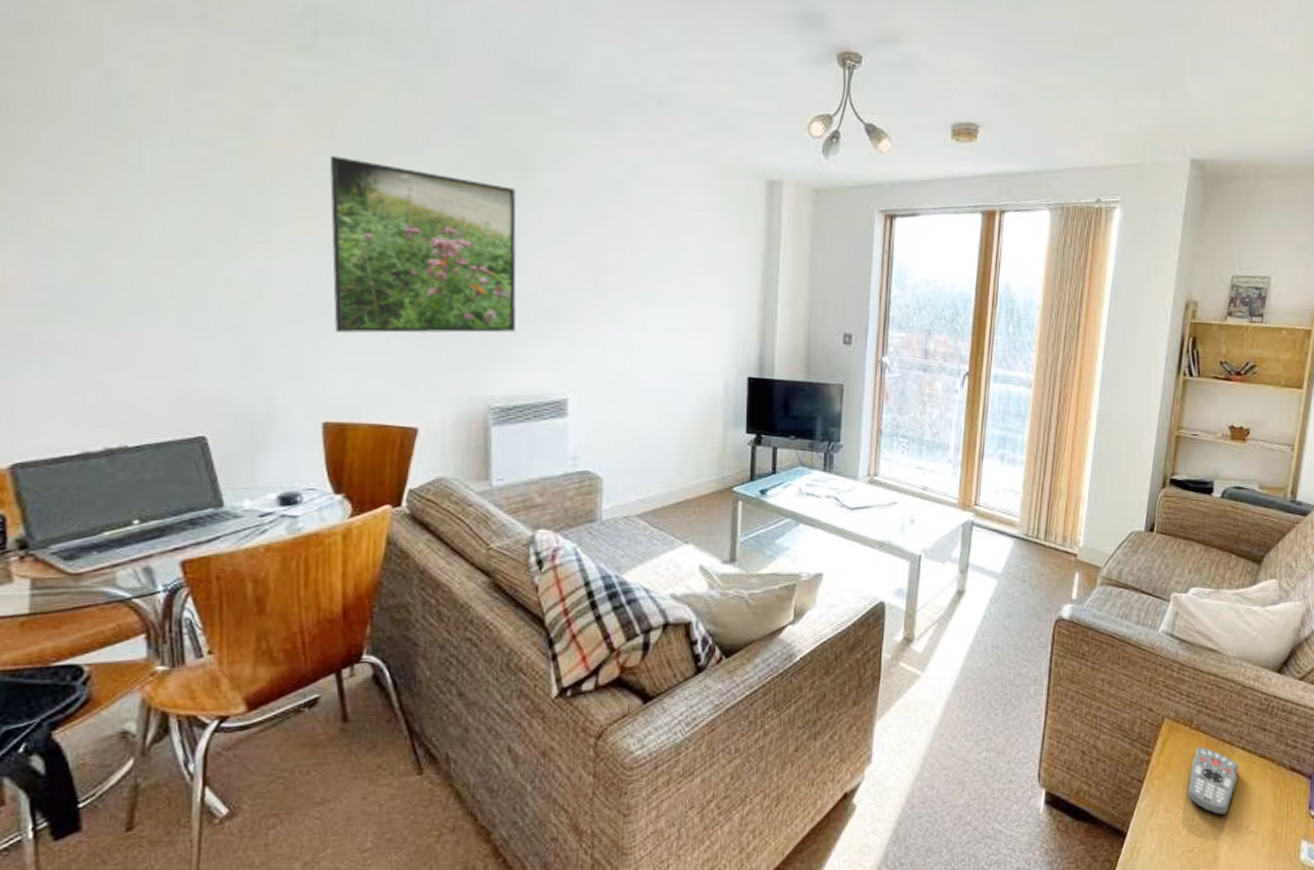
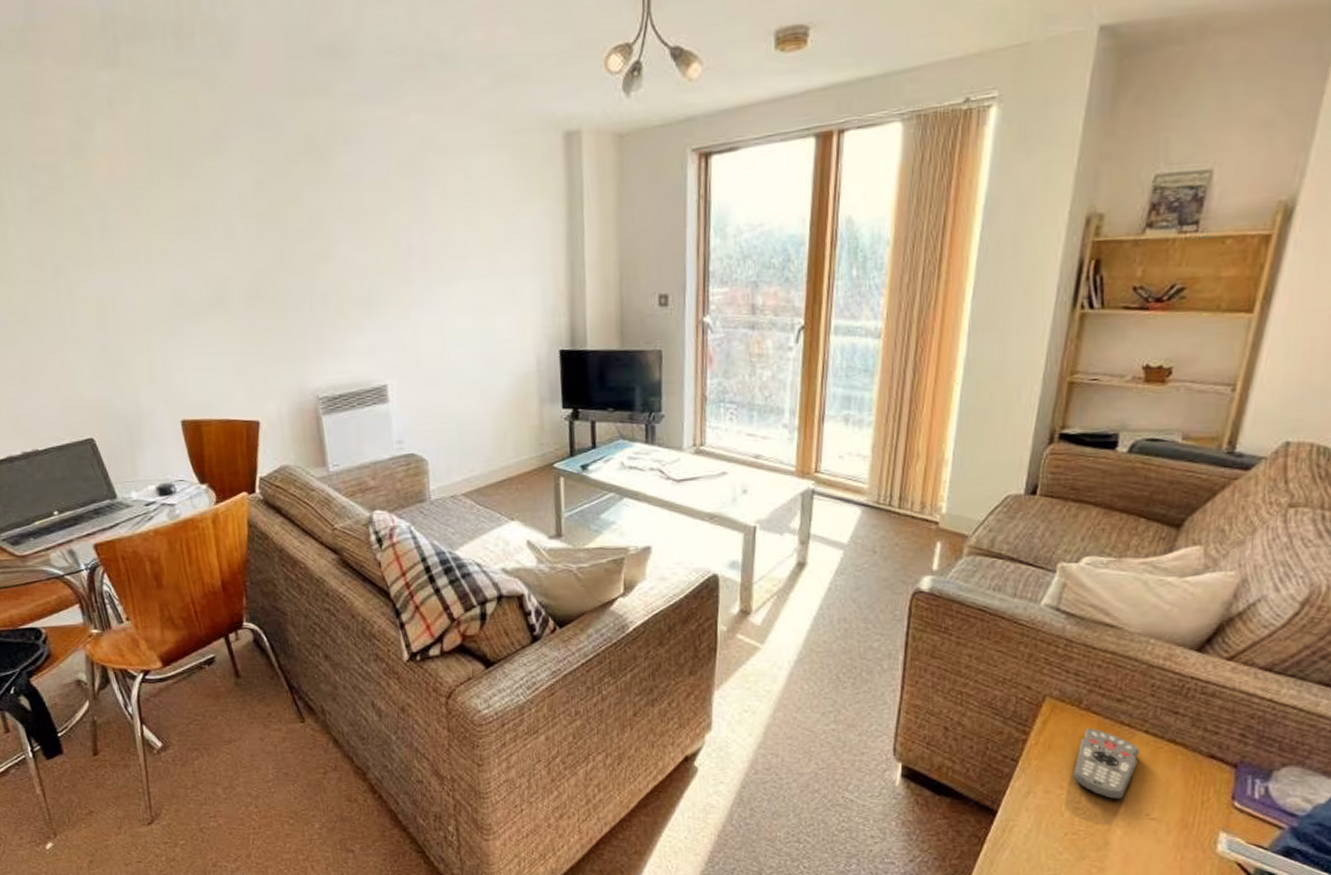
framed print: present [329,156,516,333] -> none [148,166,331,337]

